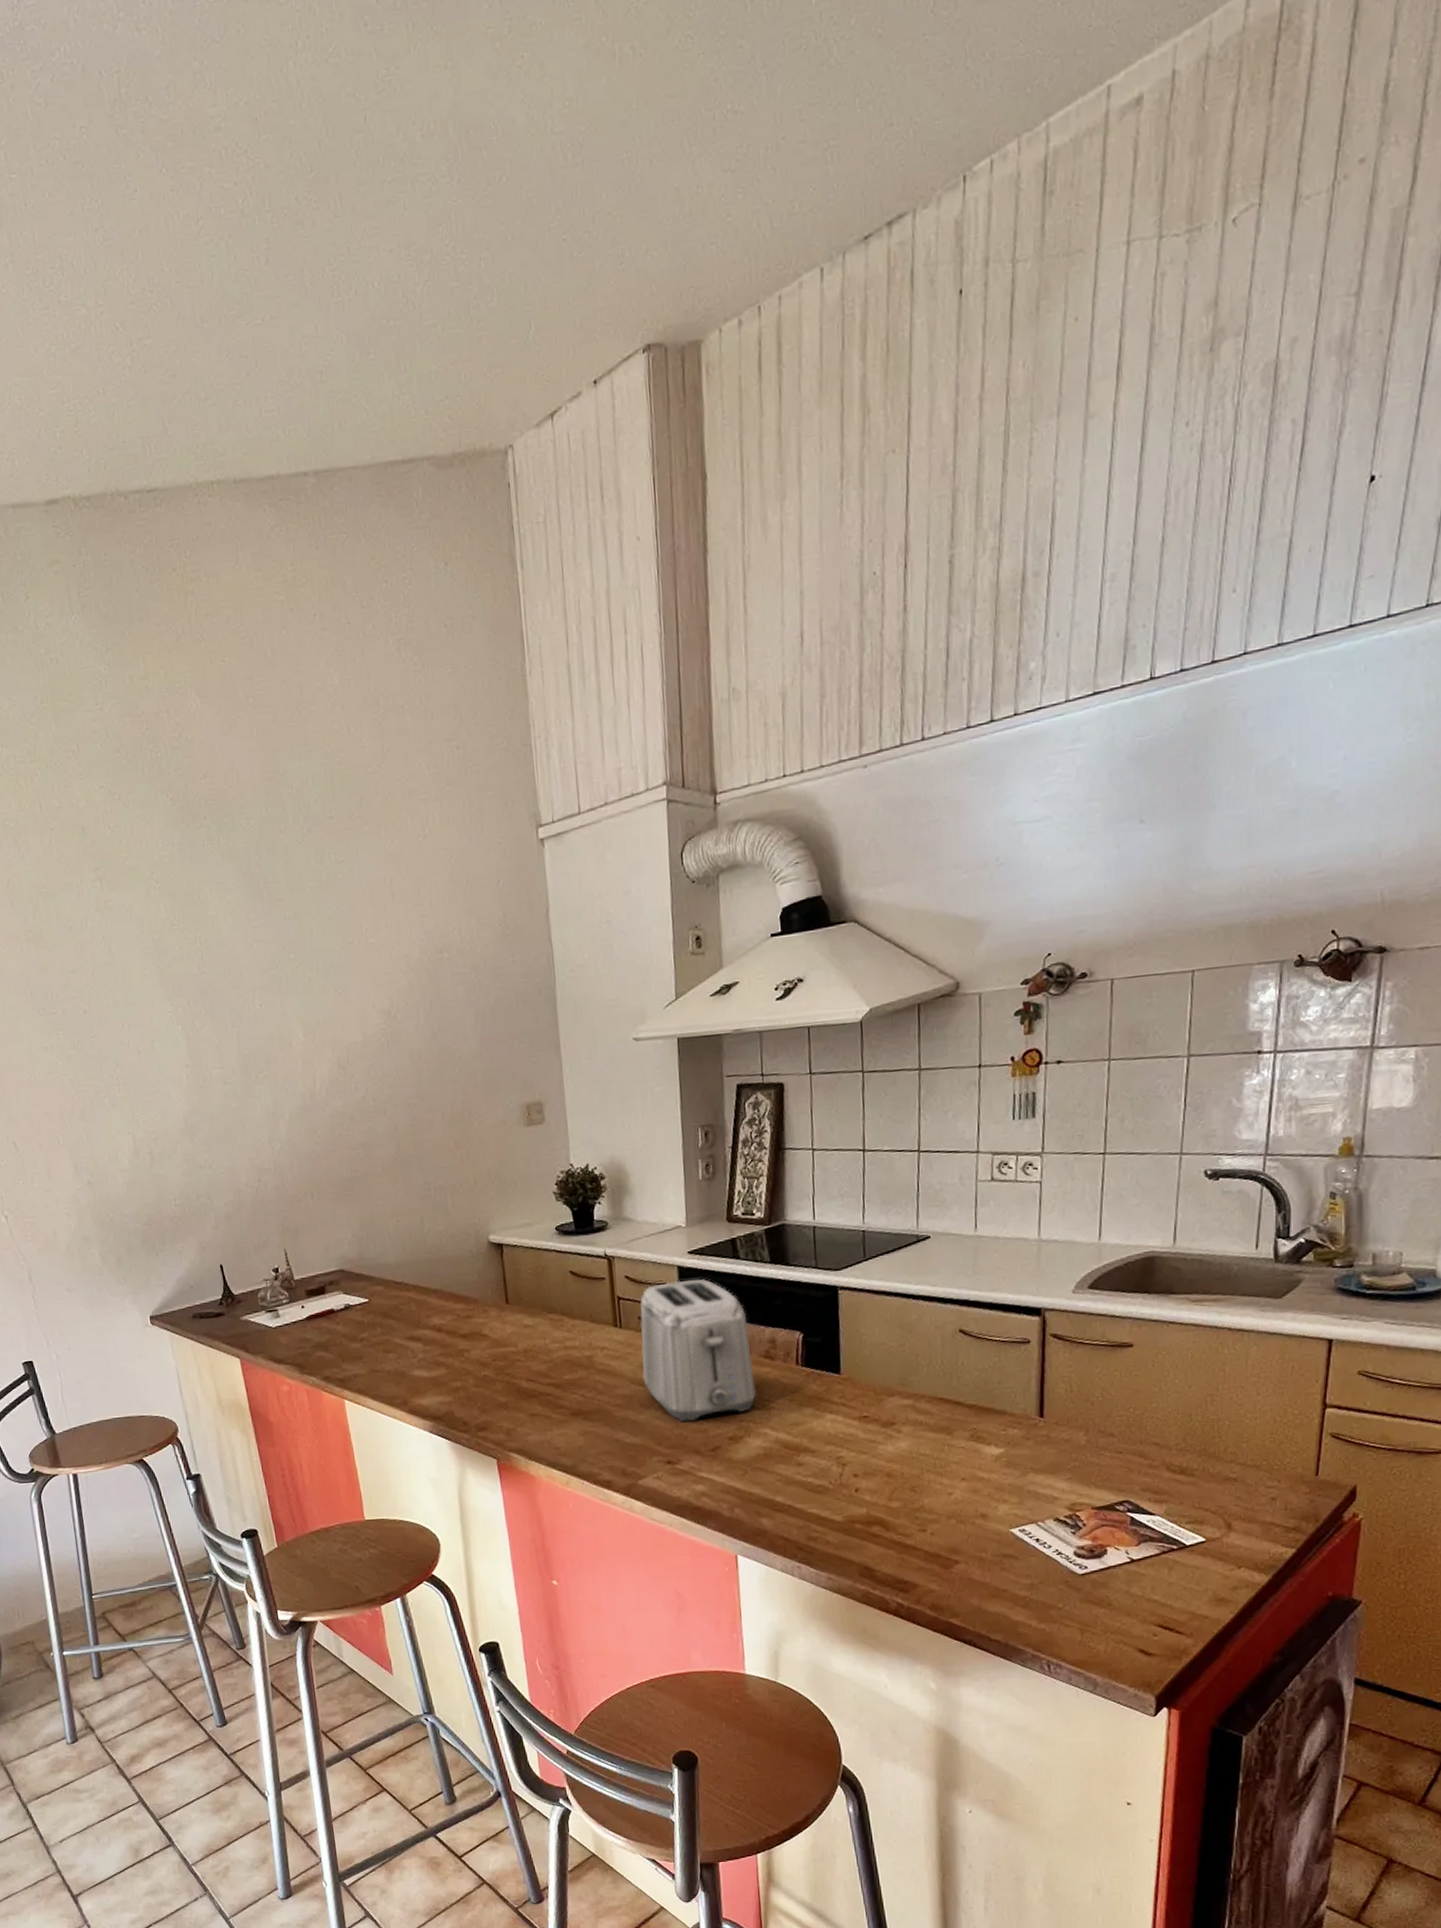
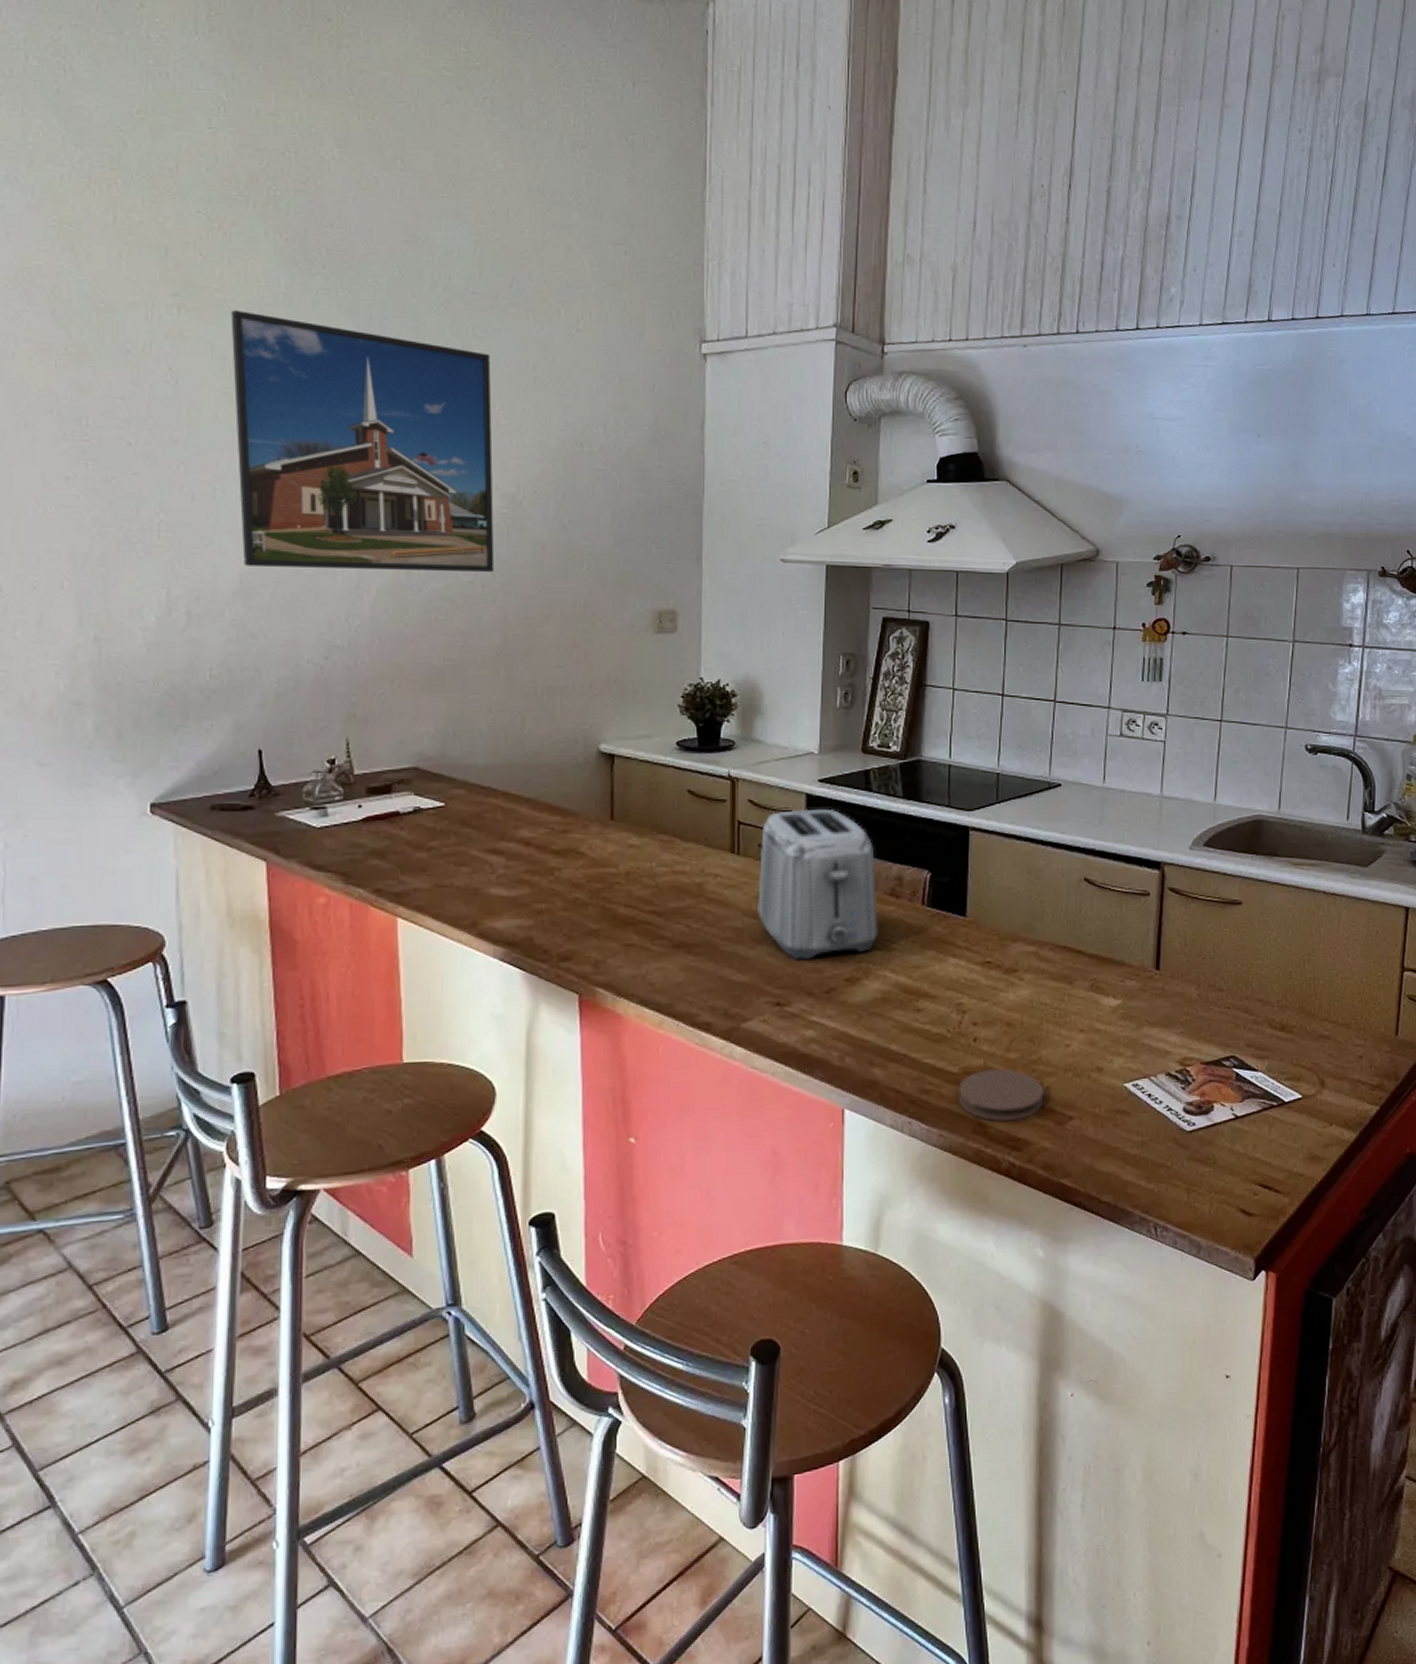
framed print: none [140,873,381,1107] -> present [231,310,494,572]
coaster: none [842,1516,929,1566] -> present [957,1068,1045,1122]

